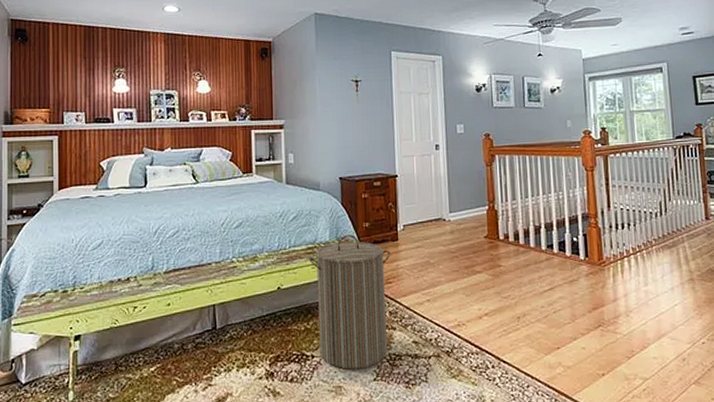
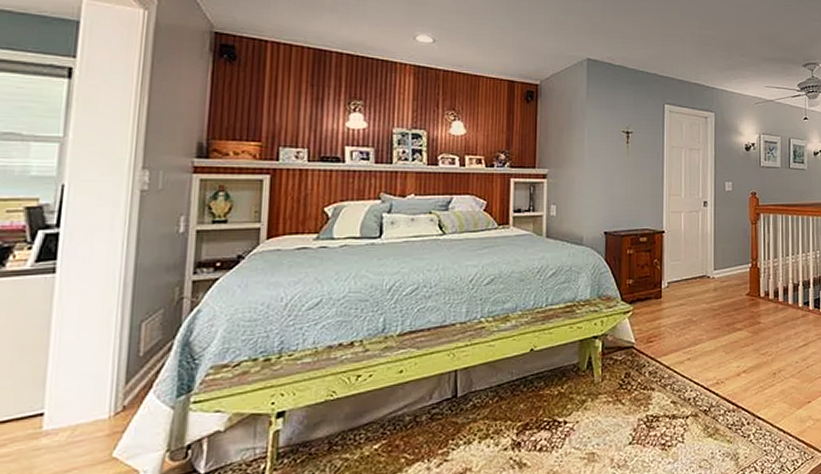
laundry hamper: present [308,235,390,370] -> none [565,292,653,435]

